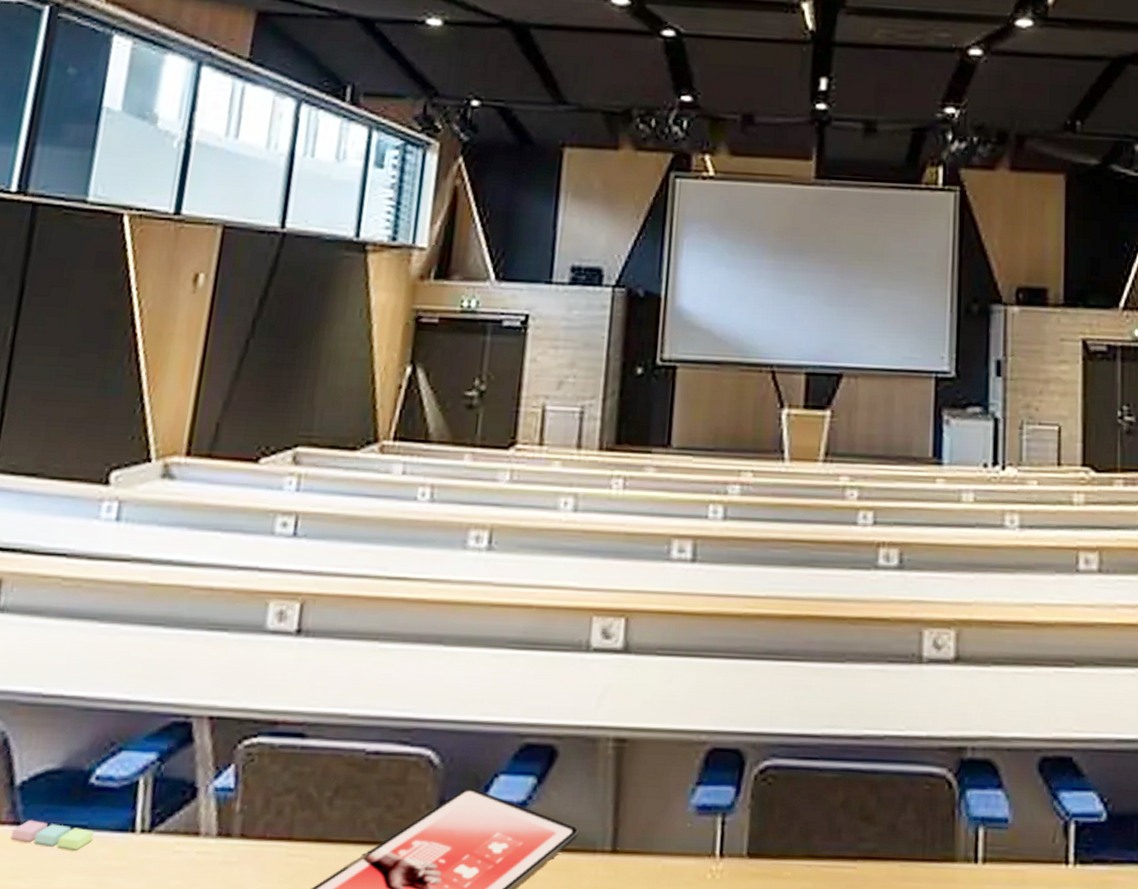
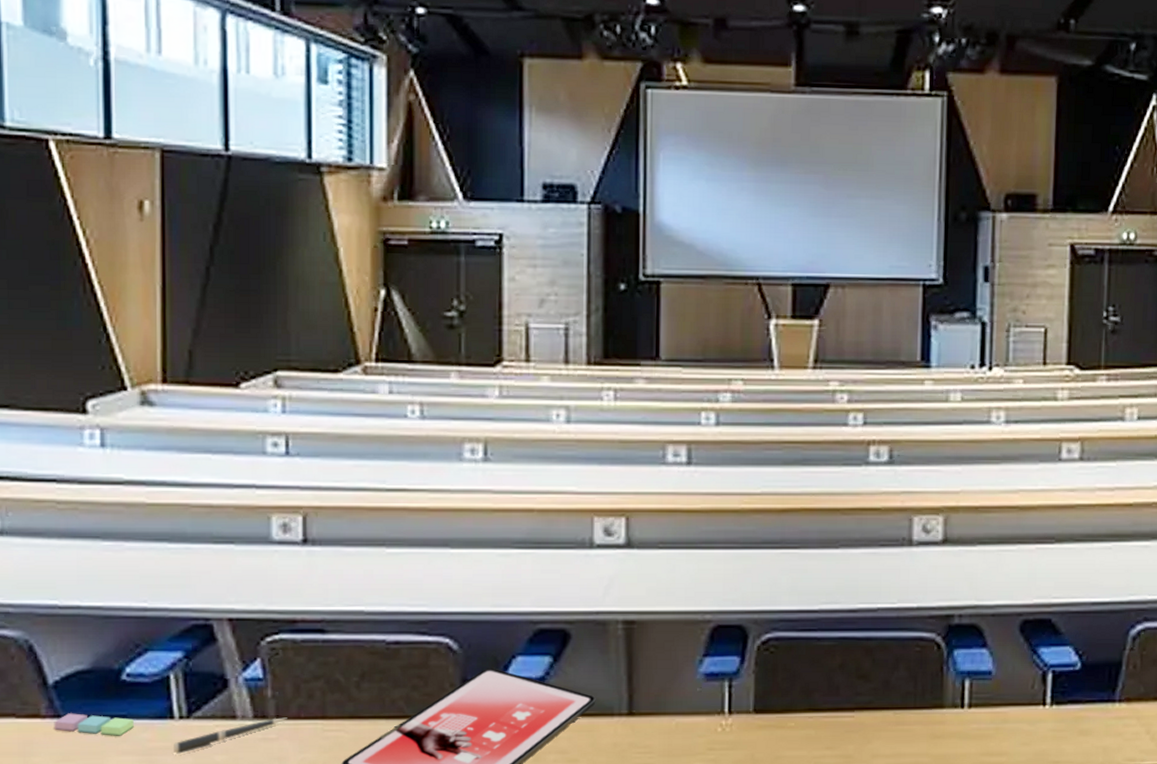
pen: none [127,837,252,876] -> present [172,717,287,754]

